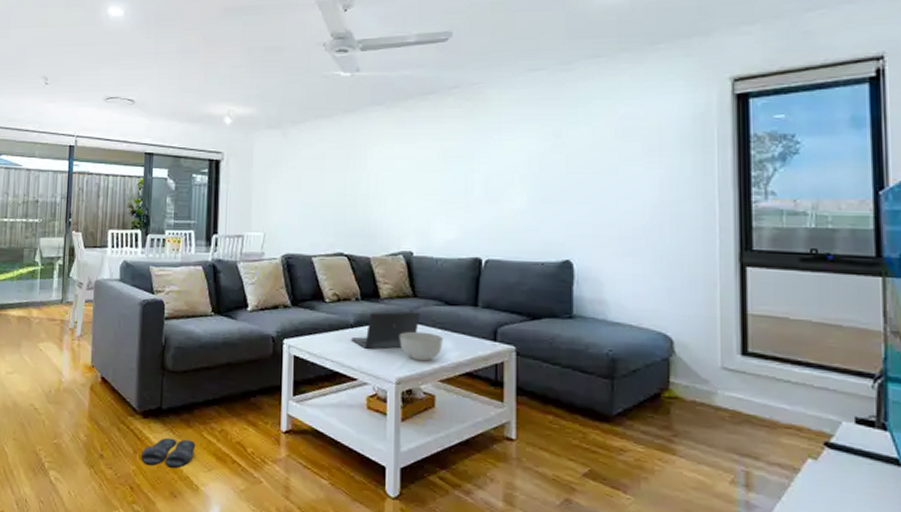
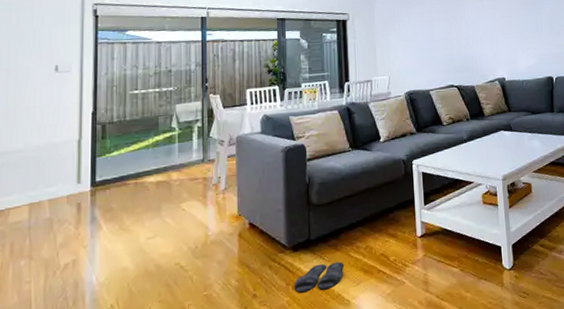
laptop: present [351,312,420,349] -> none [466,123,515,157]
bowl: present [399,331,443,362] -> none [501,137,533,160]

